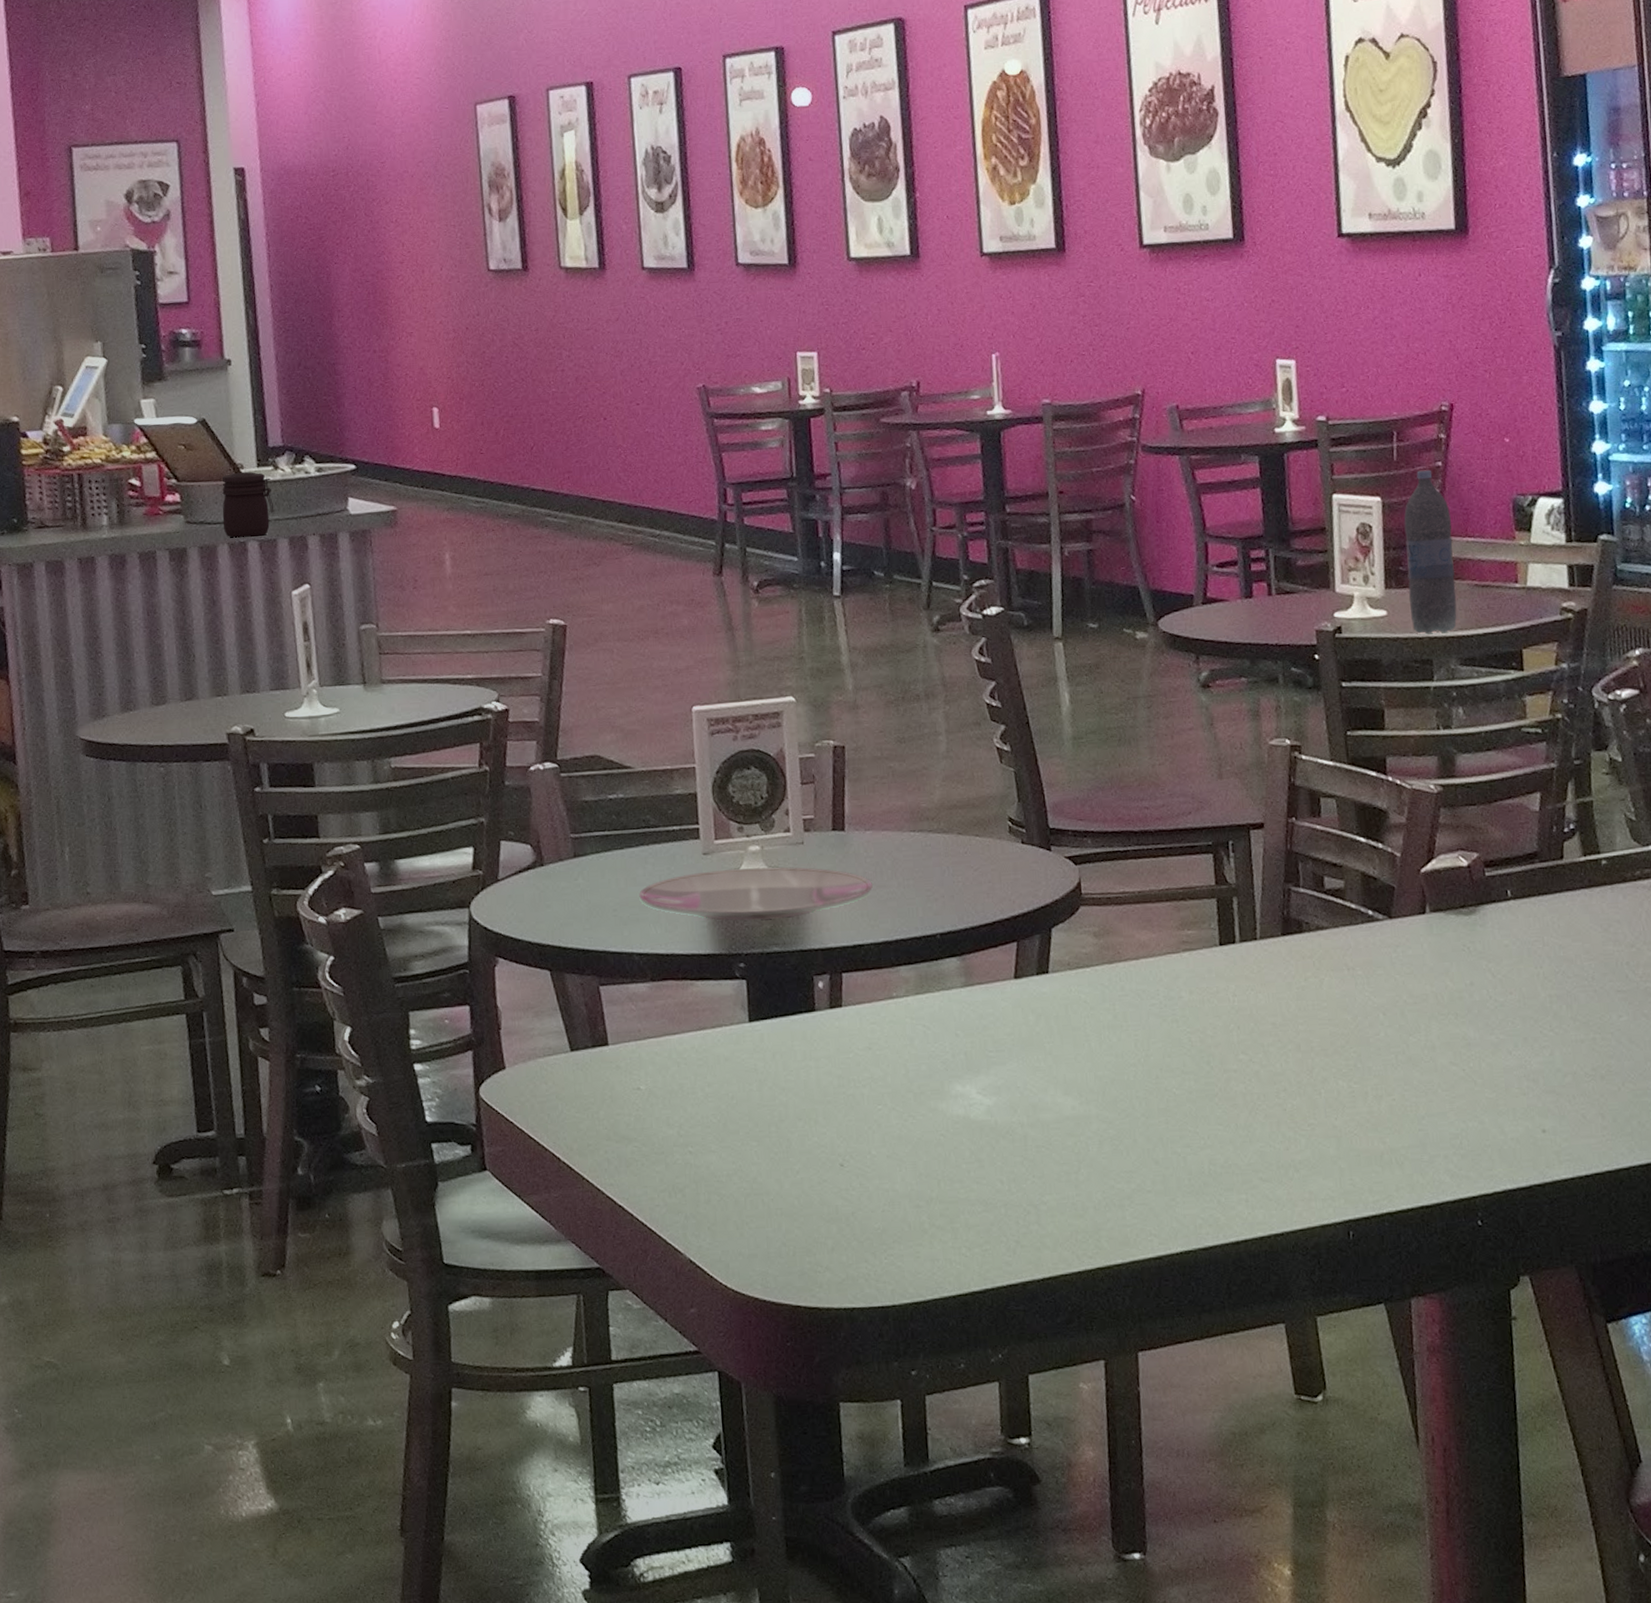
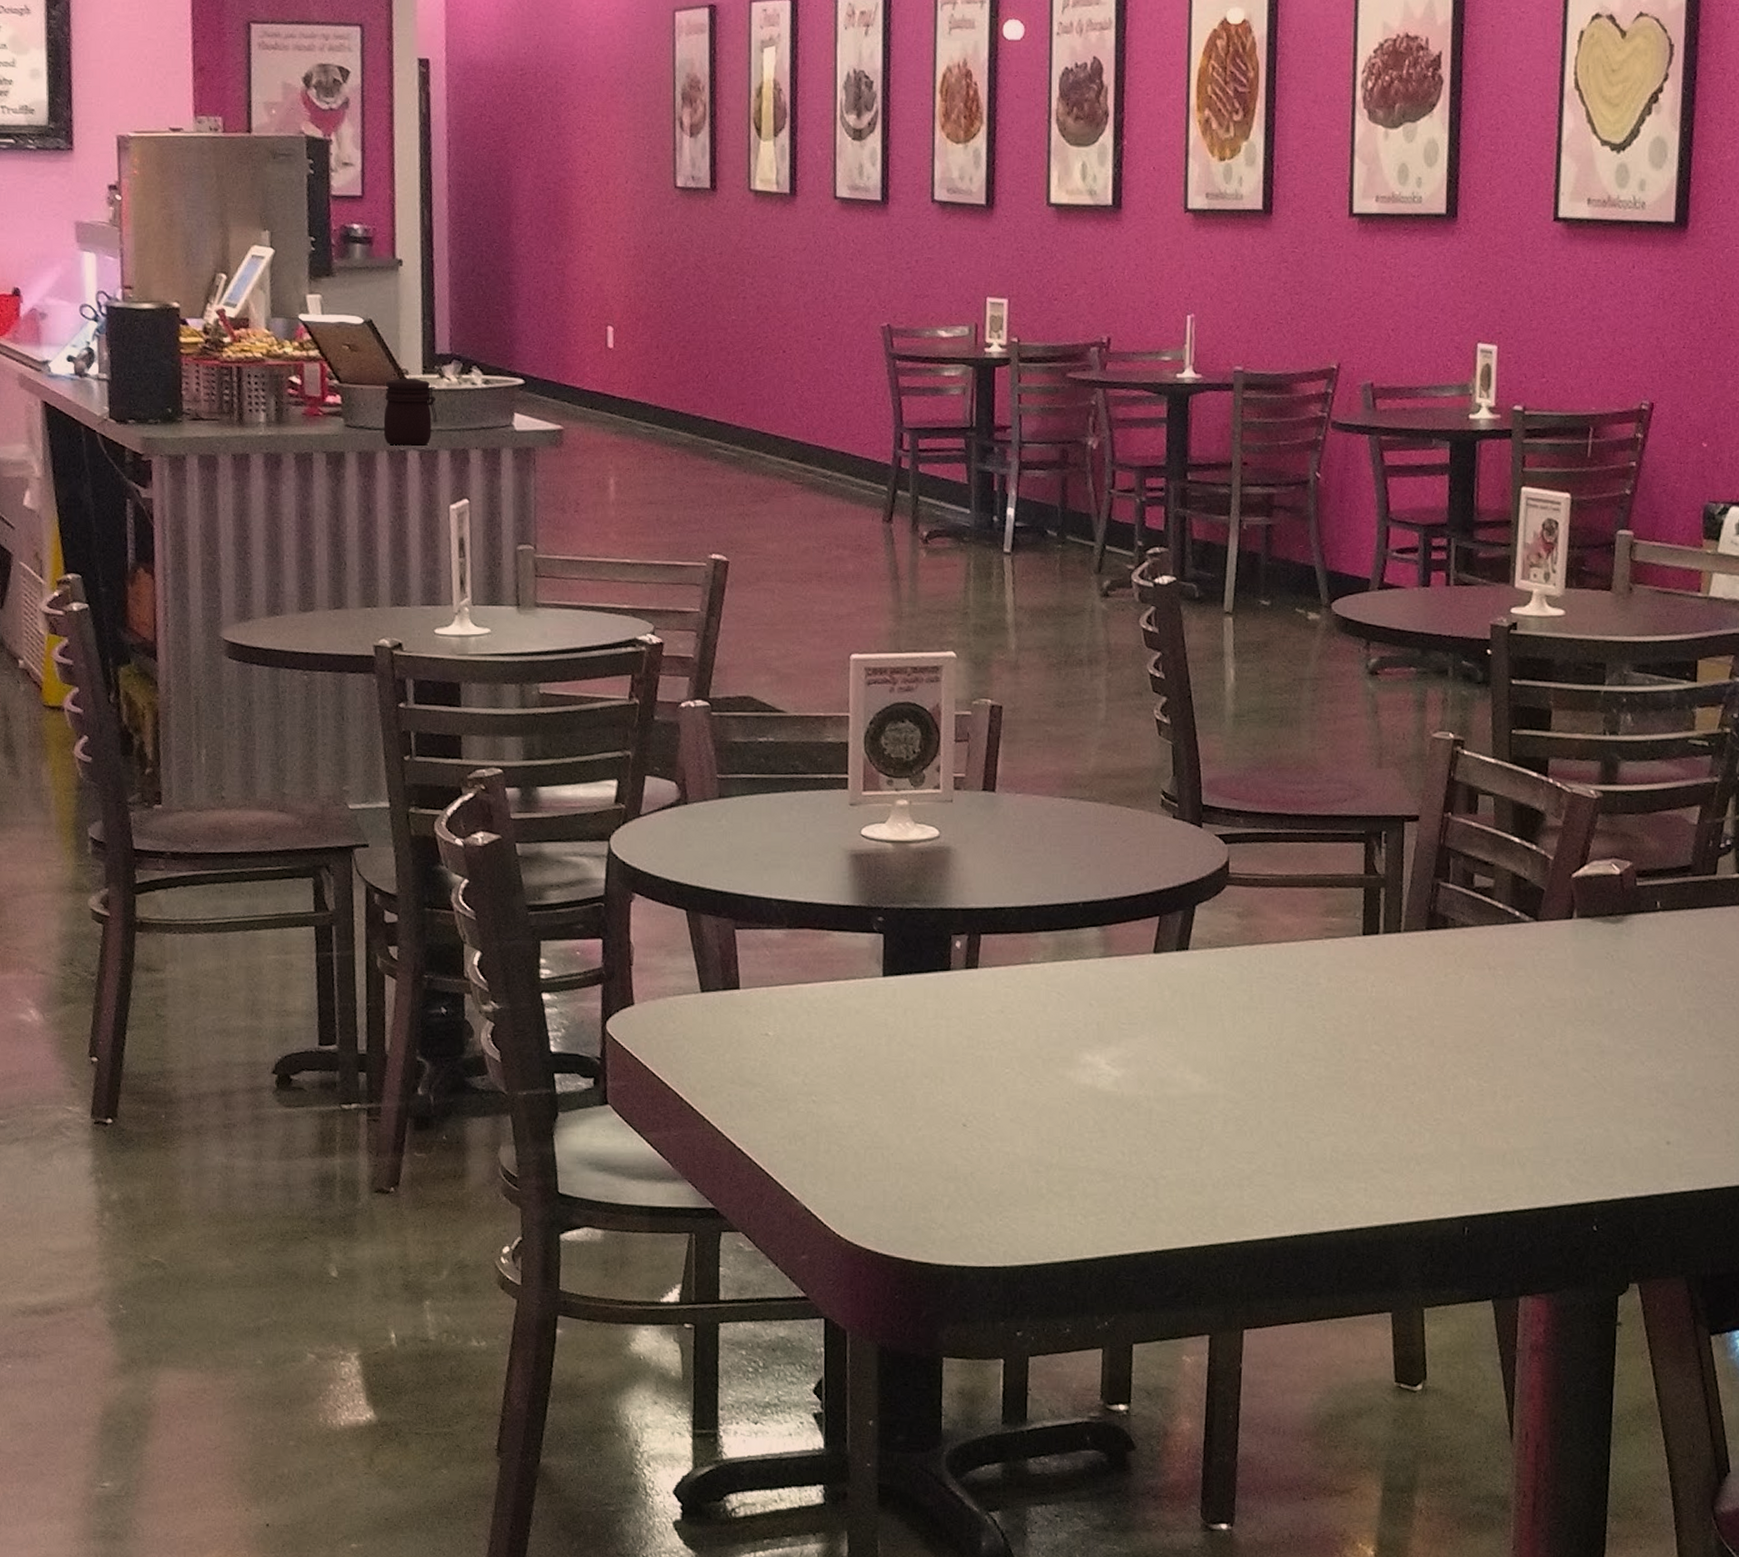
plate: present [639,867,873,921] -> none [782,821,1019,875]
water bottle: present [1404,469,1457,635] -> none [1589,469,1639,638]

